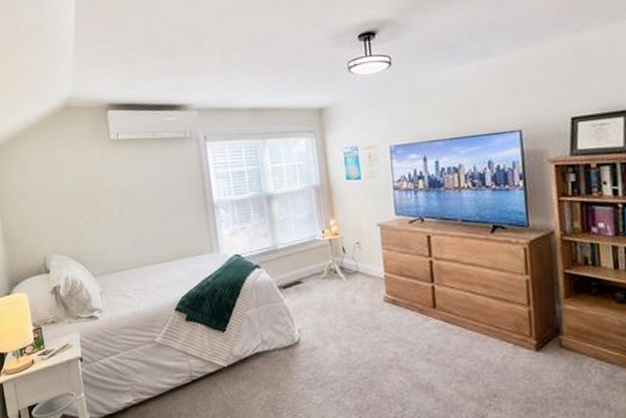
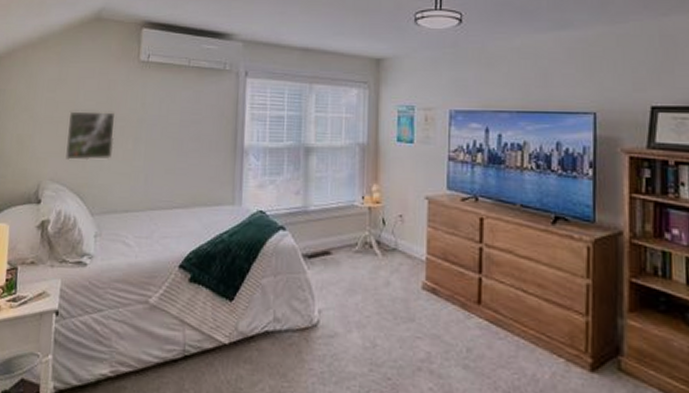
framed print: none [58,188,102,235] -> present [65,111,116,161]

